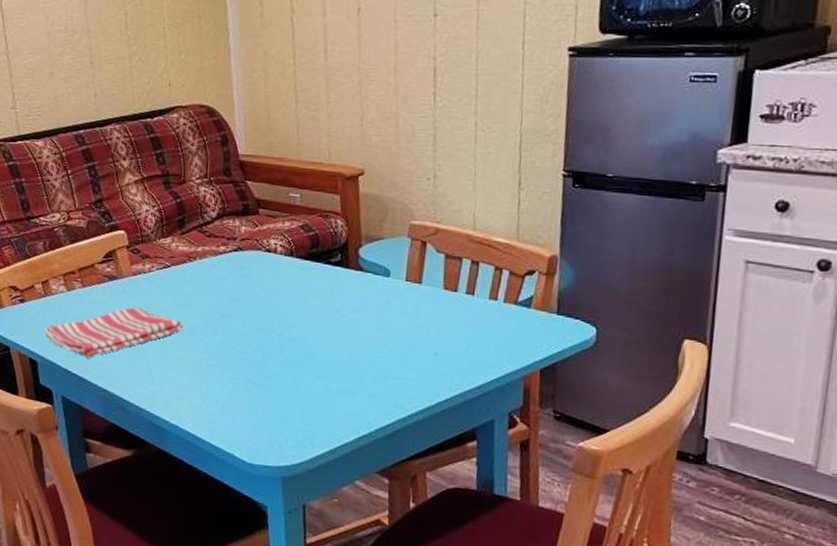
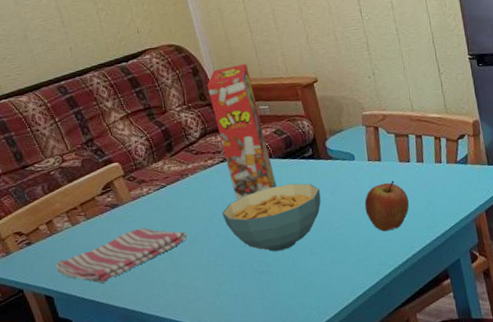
cereal bowl: none [225,289,341,365] -> present [222,183,321,252]
cereal box: none [234,139,292,299] -> present [206,63,277,201]
apple: none [390,310,446,369] -> present [364,180,410,232]

